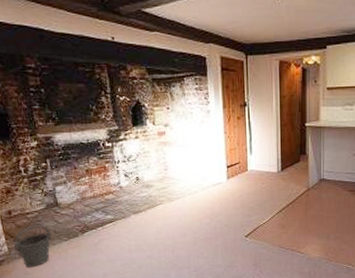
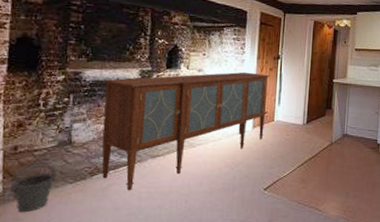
sideboard: none [74,123,239,245] -> present [101,72,270,191]

